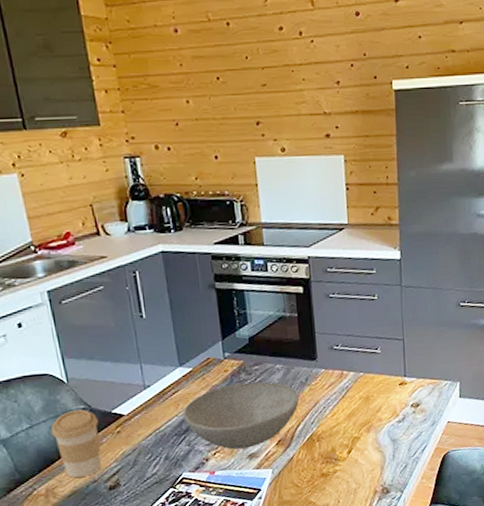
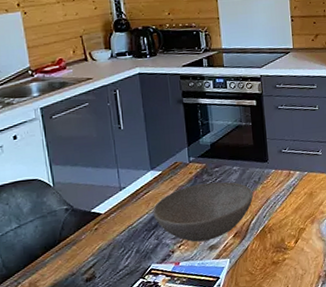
coffee cup: present [51,409,101,478] -> none [36,209,80,272]

